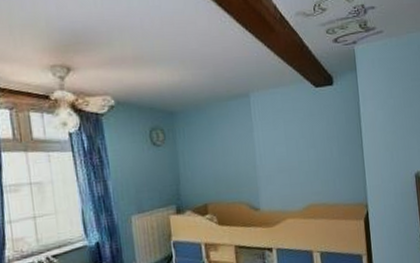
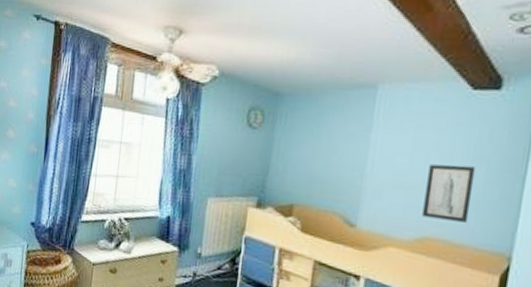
wall art: none [300,144,335,190] -> present [422,164,476,223]

